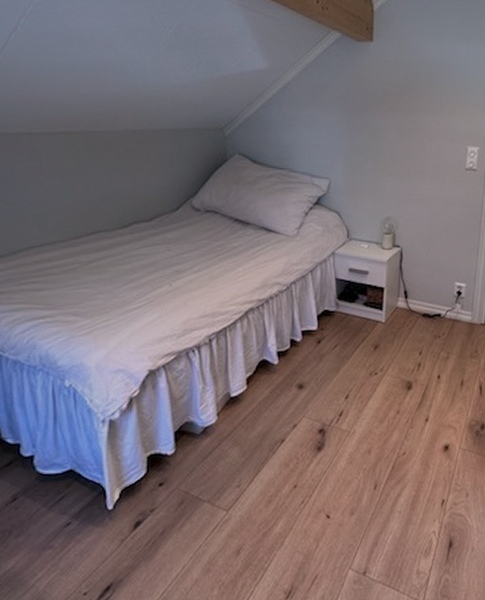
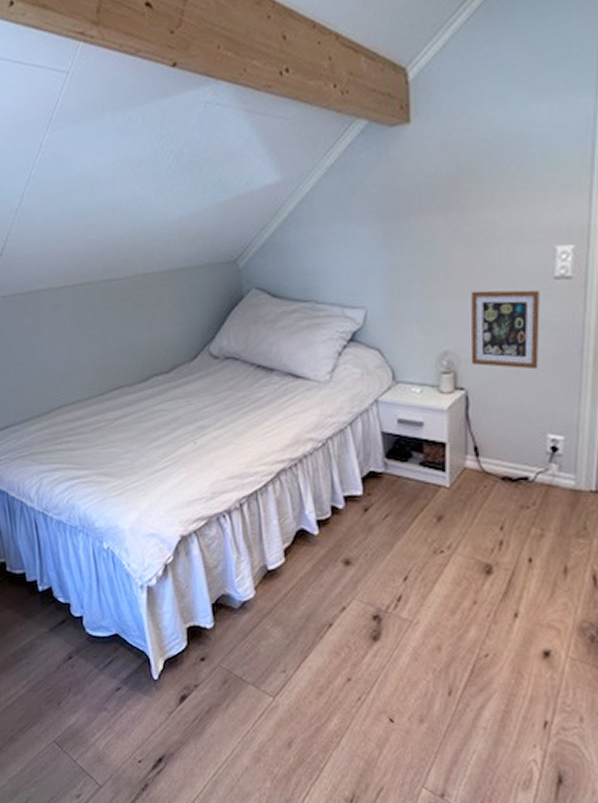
picture frame: none [406,173,455,234] -> present [470,290,540,370]

